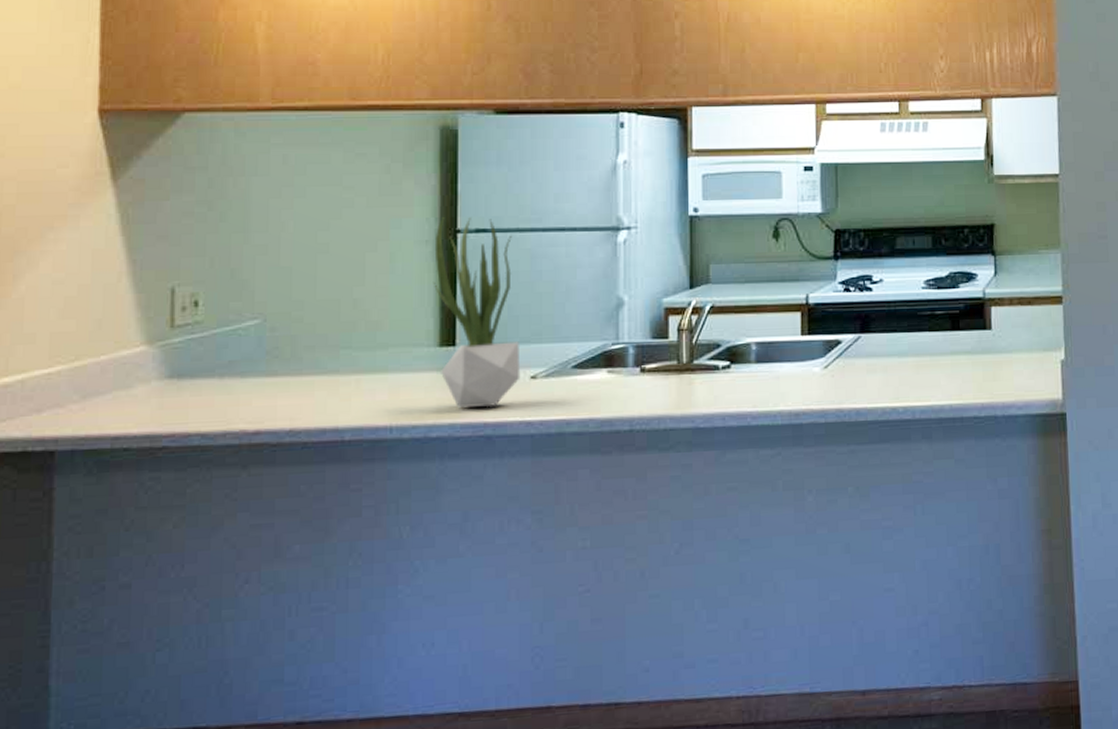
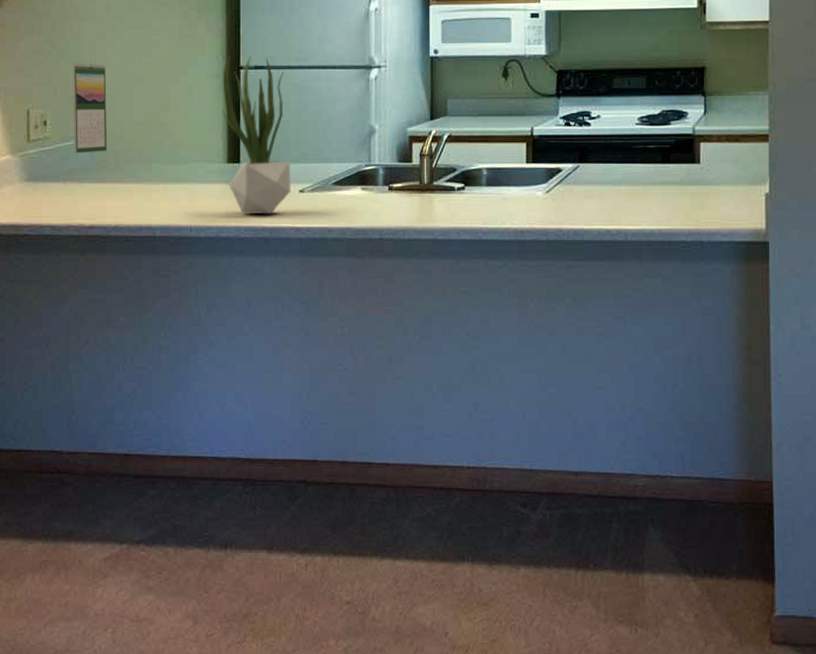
calendar: none [234,226,282,341] -> present [73,61,107,154]

